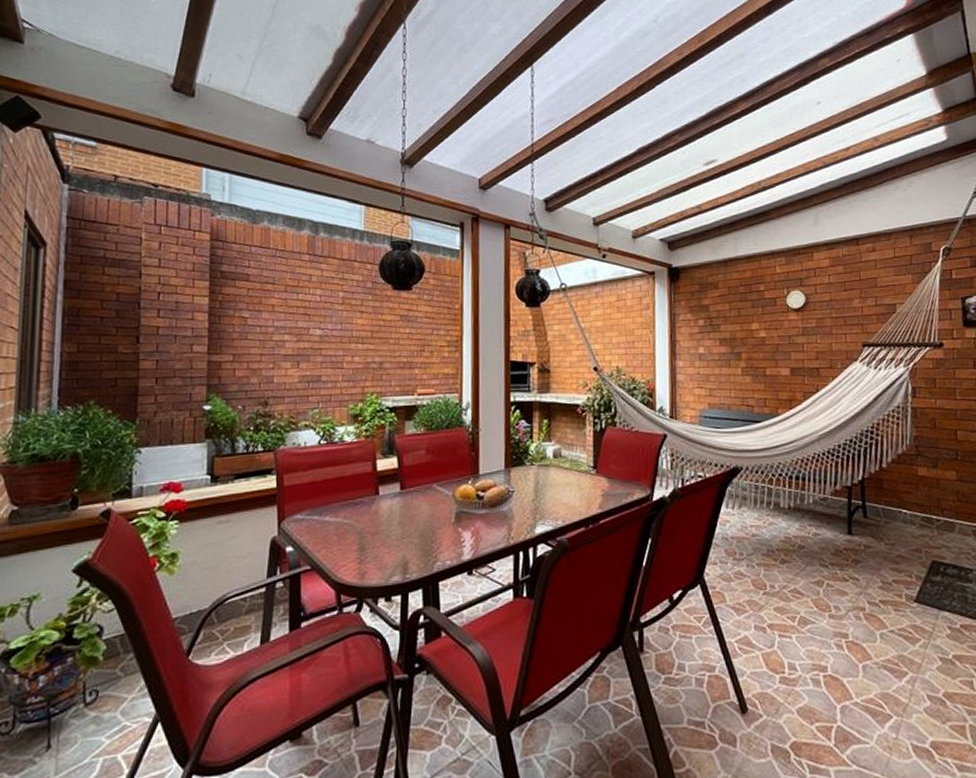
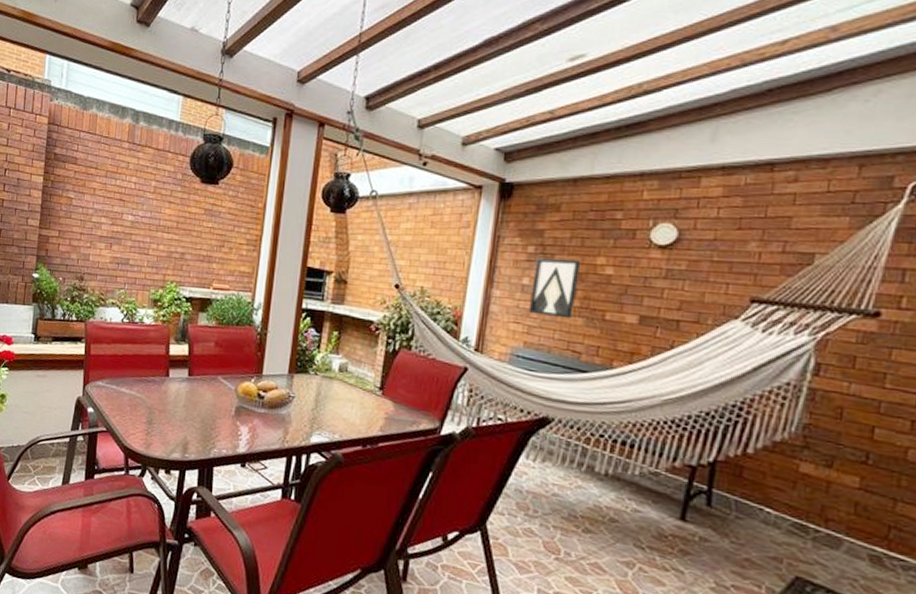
wall art: none [706,327,742,379] -> present [528,257,581,319]

